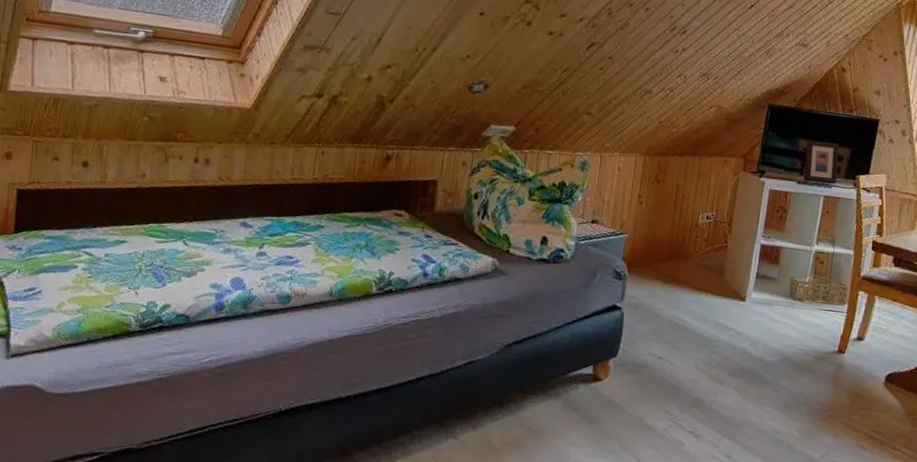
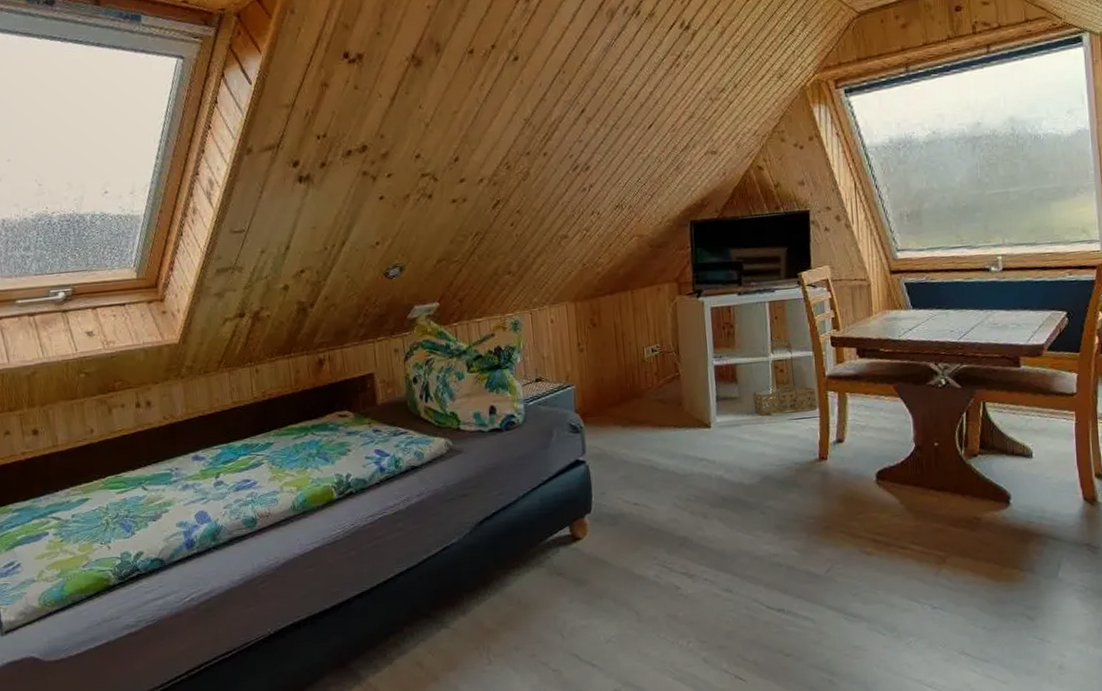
picture frame: present [803,140,840,185] -> none [738,245,779,291]

